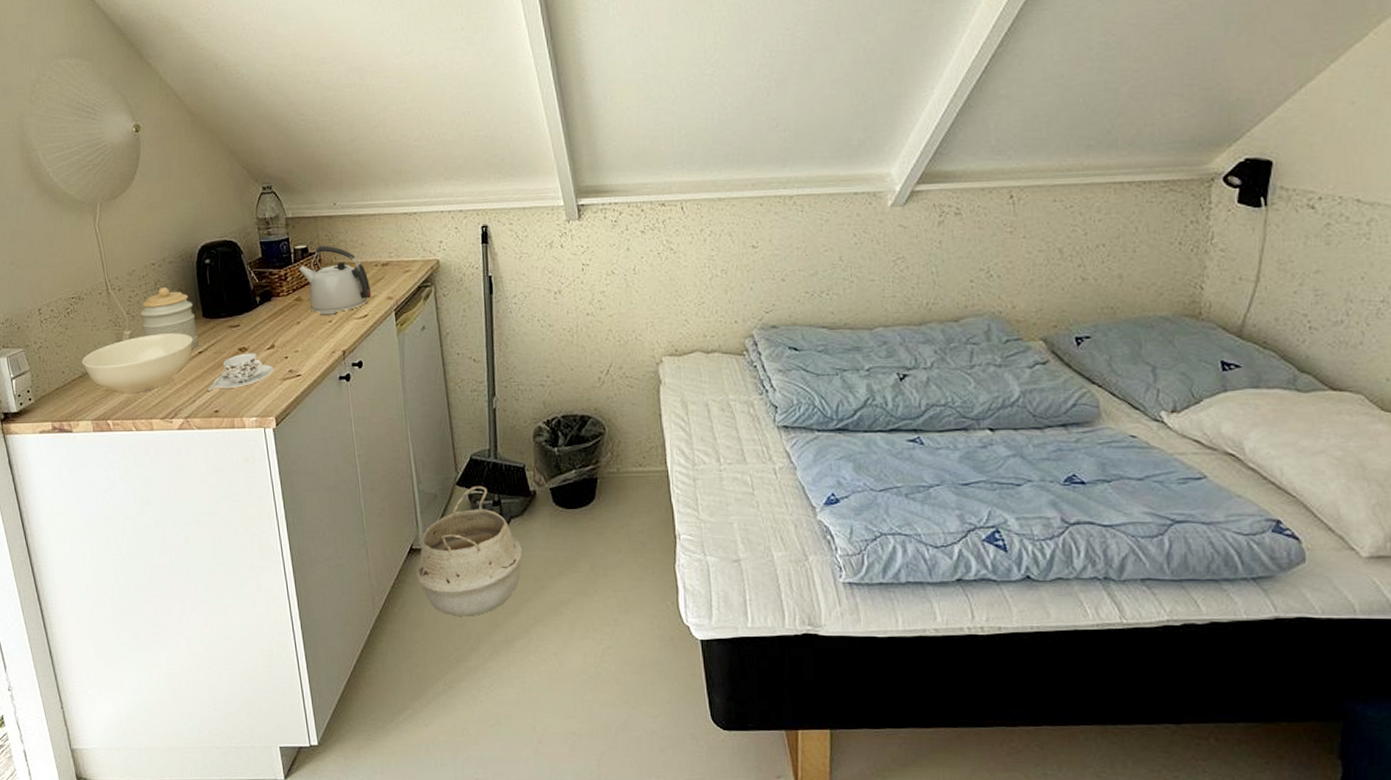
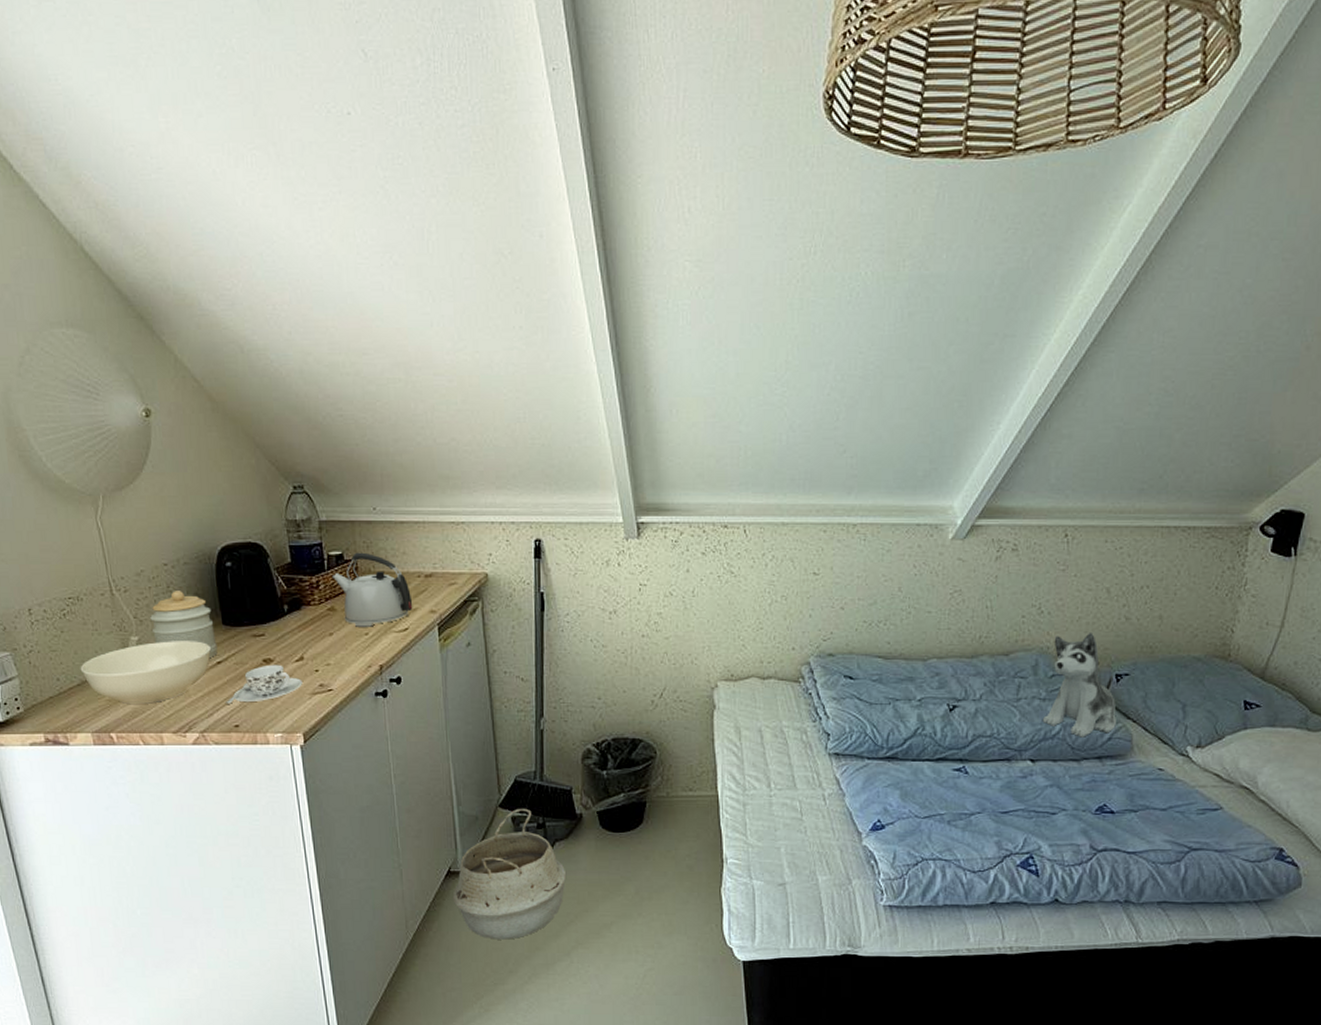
plush toy: none [999,295,1080,404] -> present [1042,633,1116,738]

